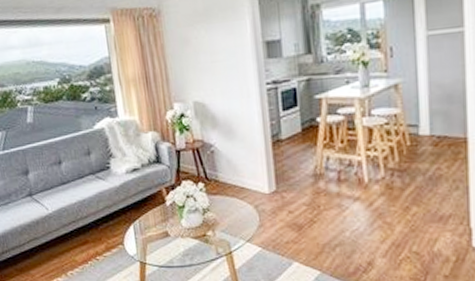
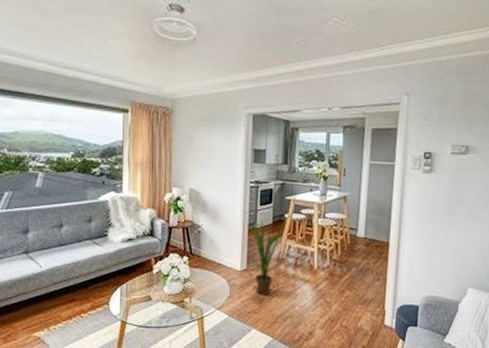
house plant: none [266,119,324,221] -> present [246,211,290,295]

